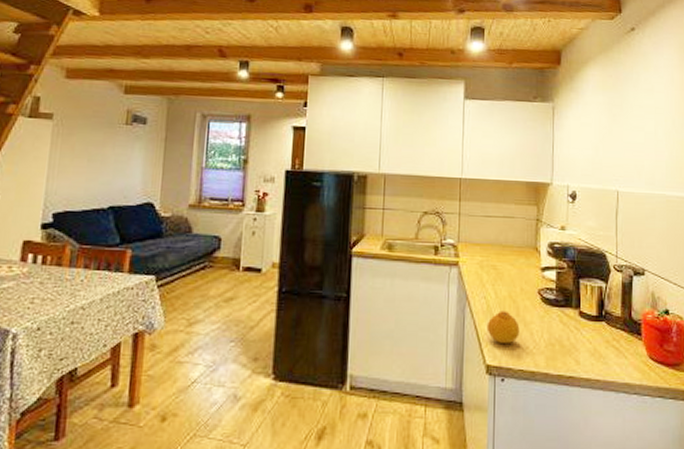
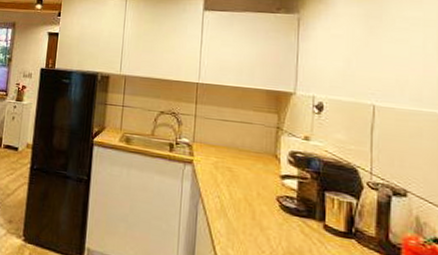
fruit: present [486,311,520,344] -> none [219,212,255,245]

